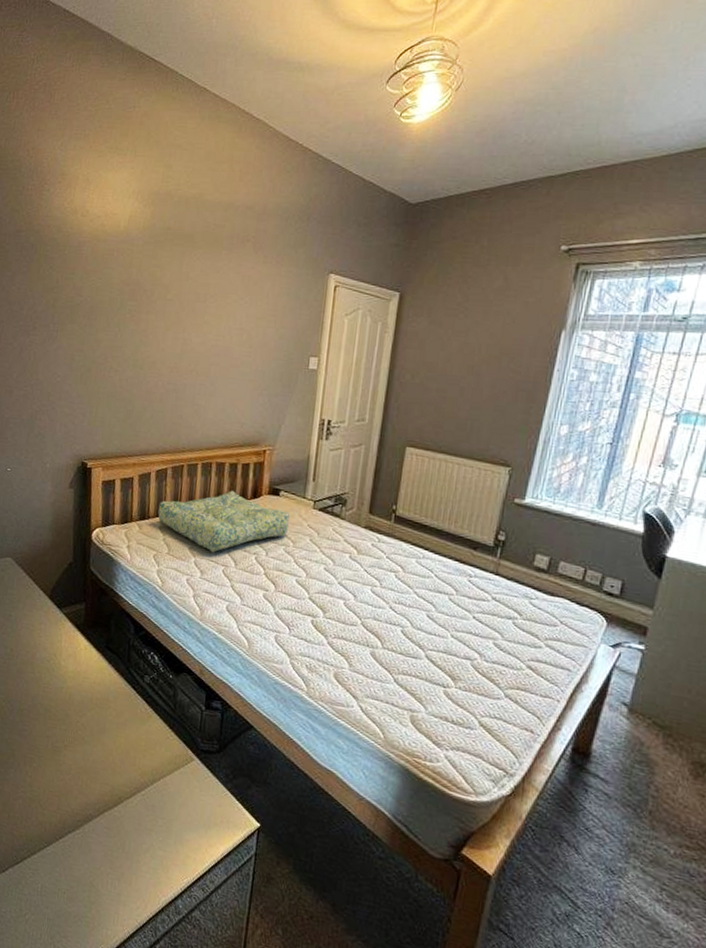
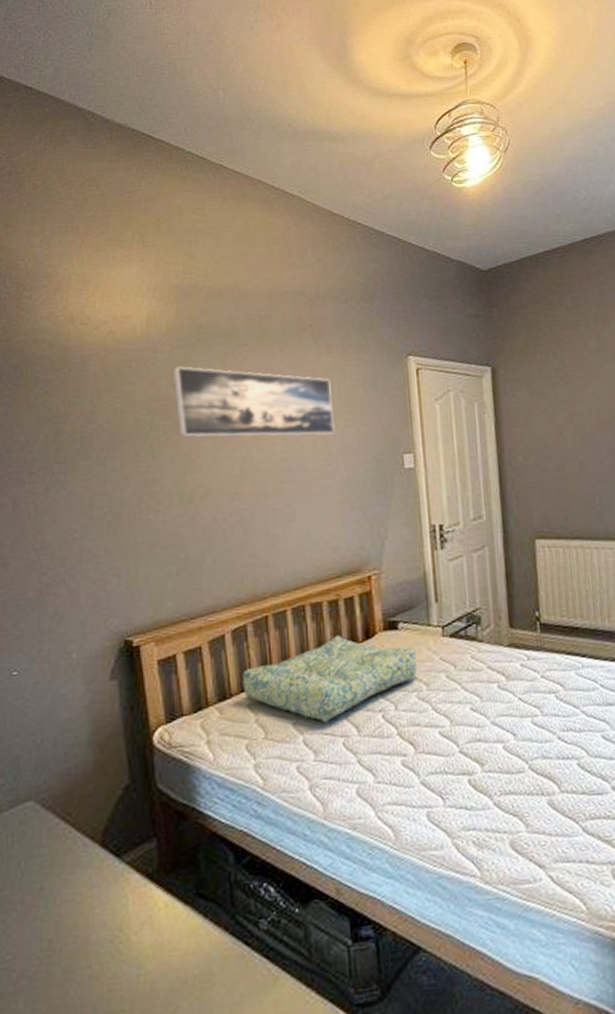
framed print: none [140,259,262,331] -> present [172,366,335,437]

